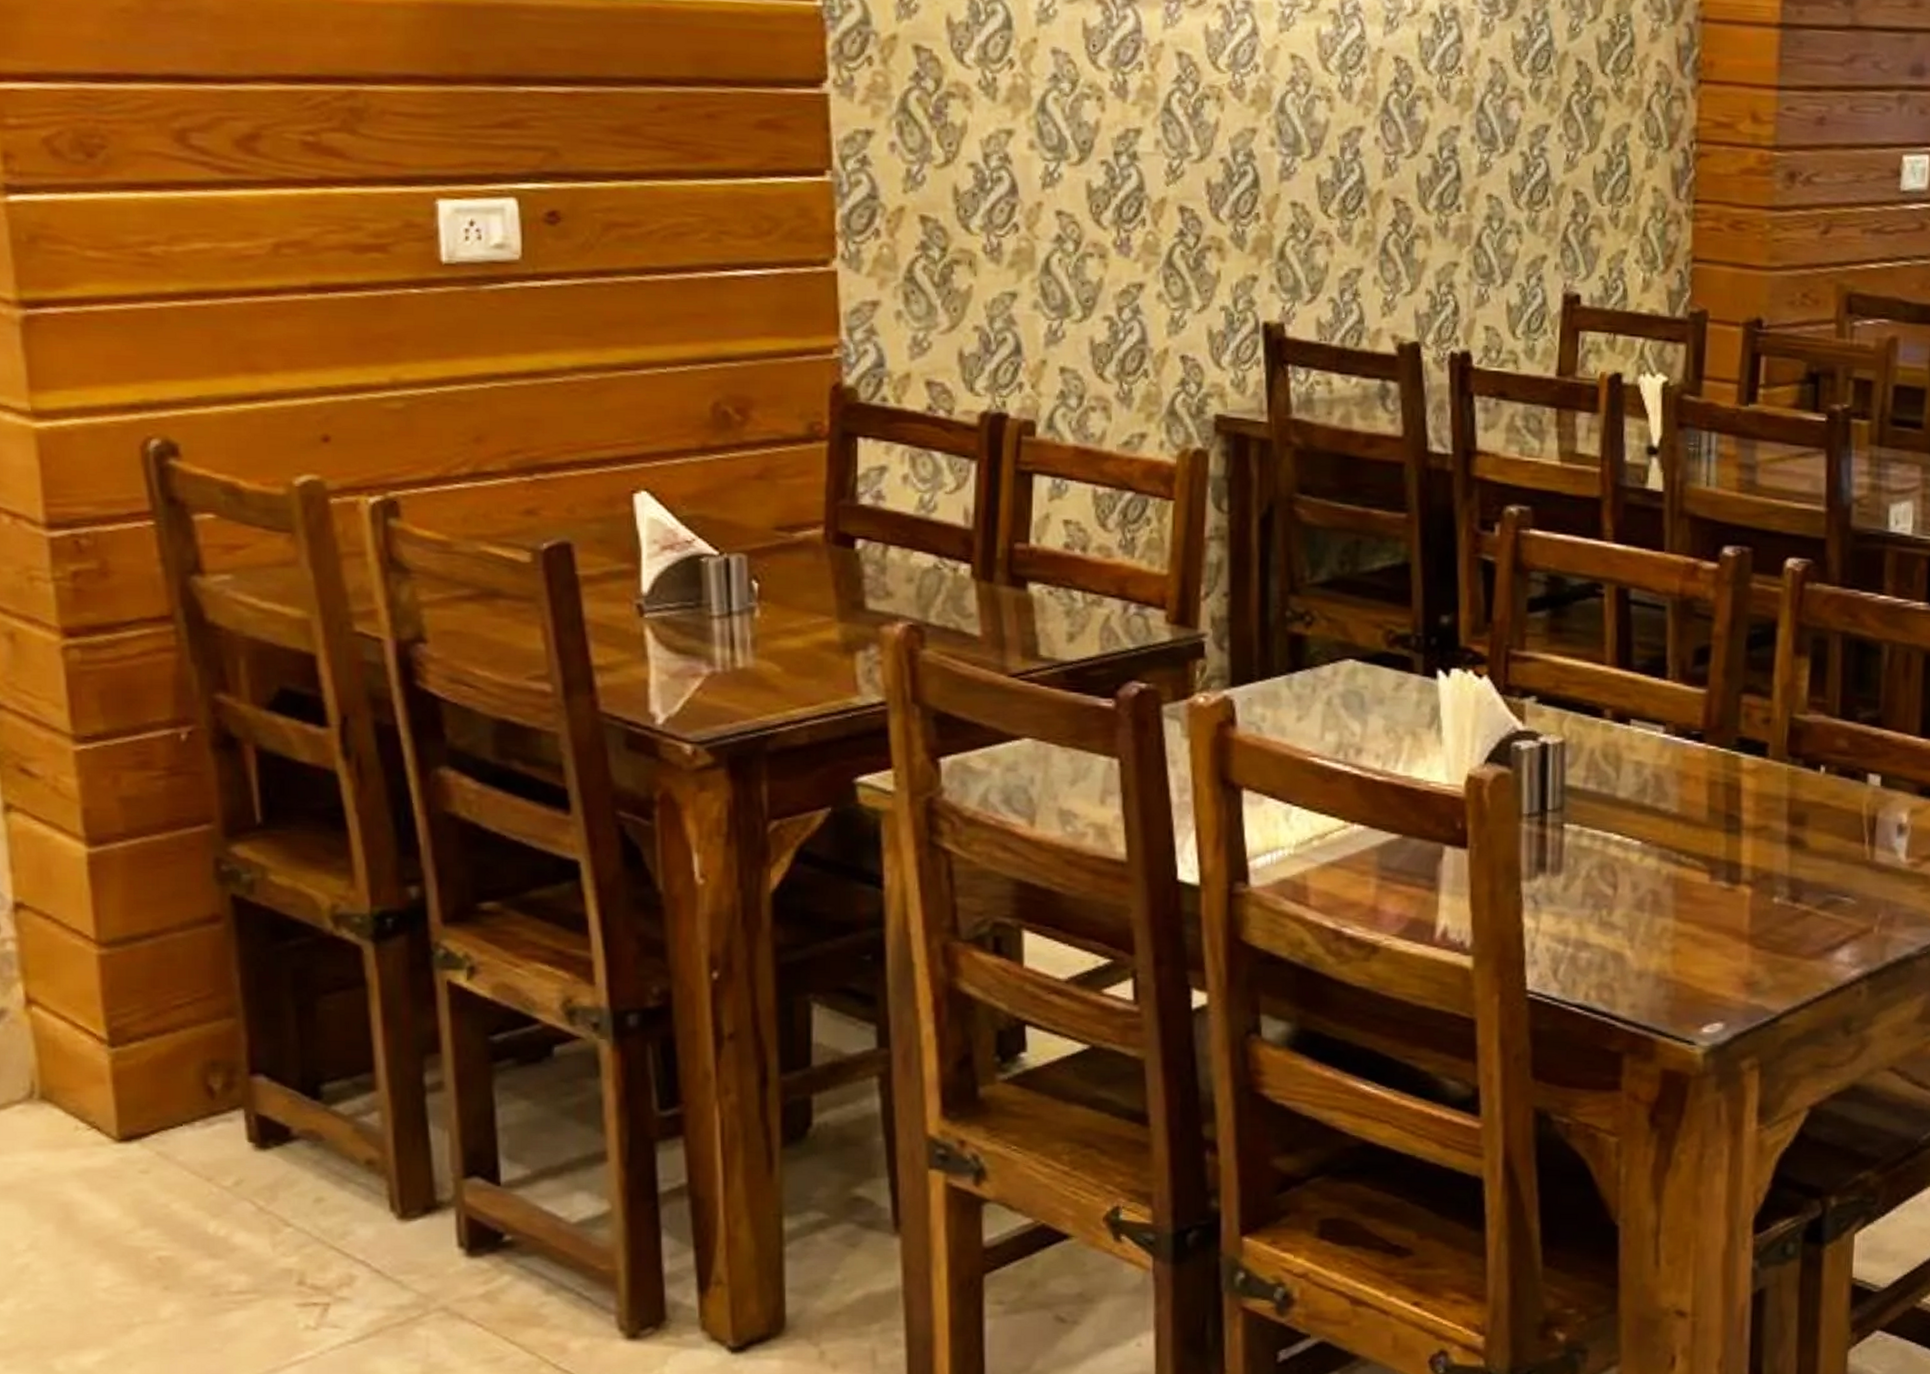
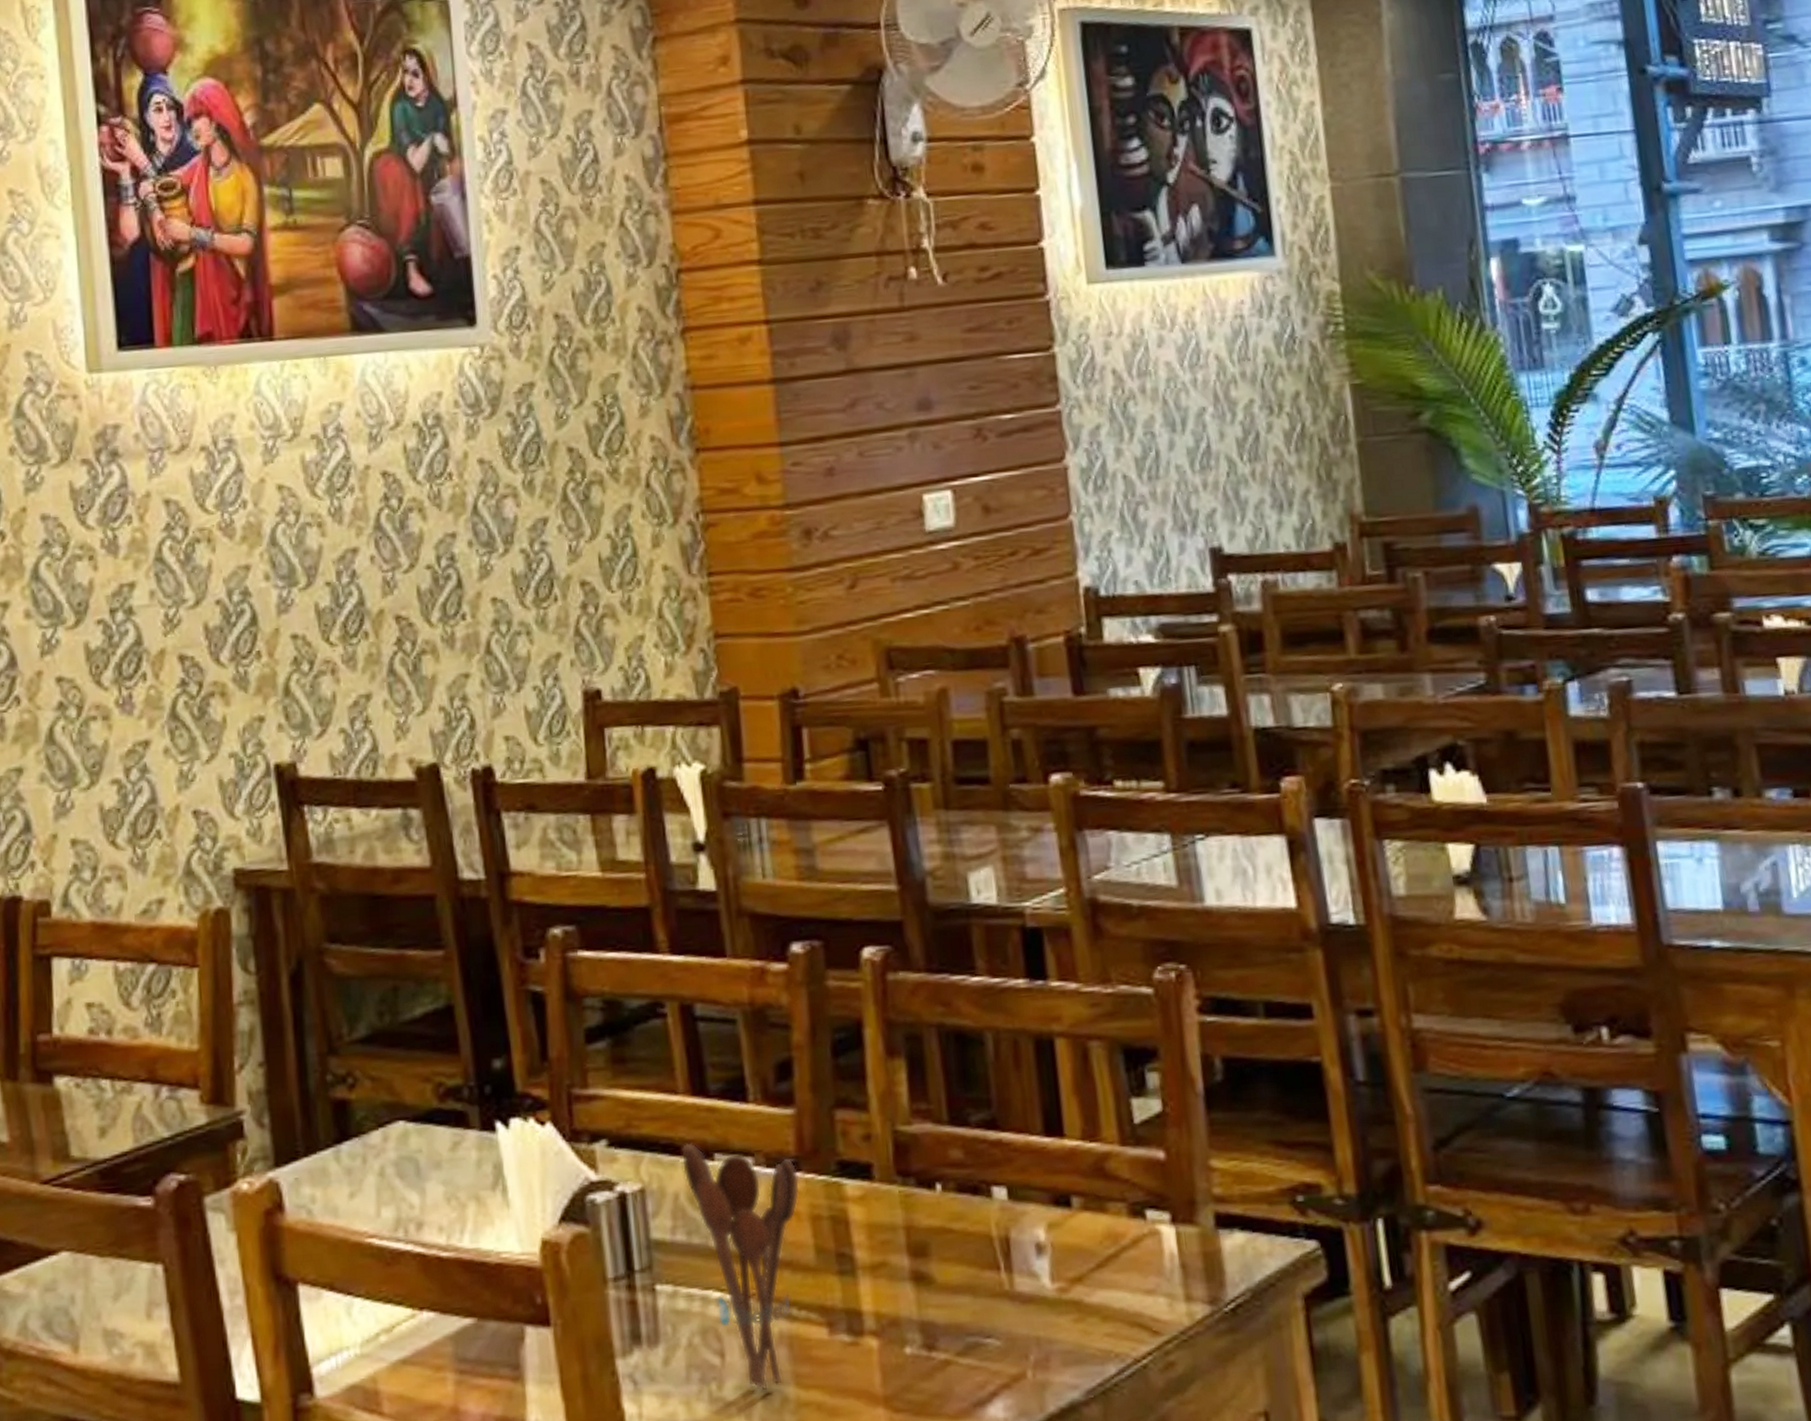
utensil holder: none [1600,707,1703,919] -> present [681,1142,801,1390]

